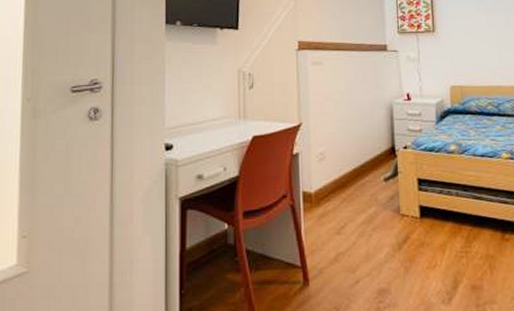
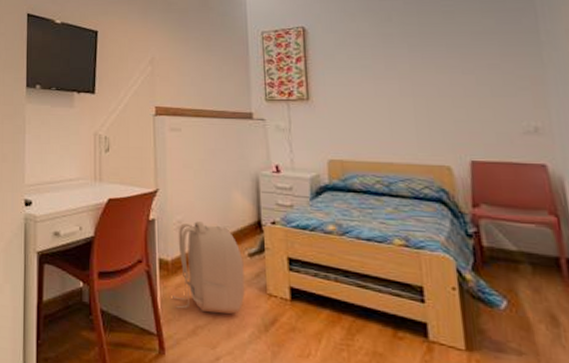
backpack: none [316,152,381,239] -> present [172,221,245,315]

